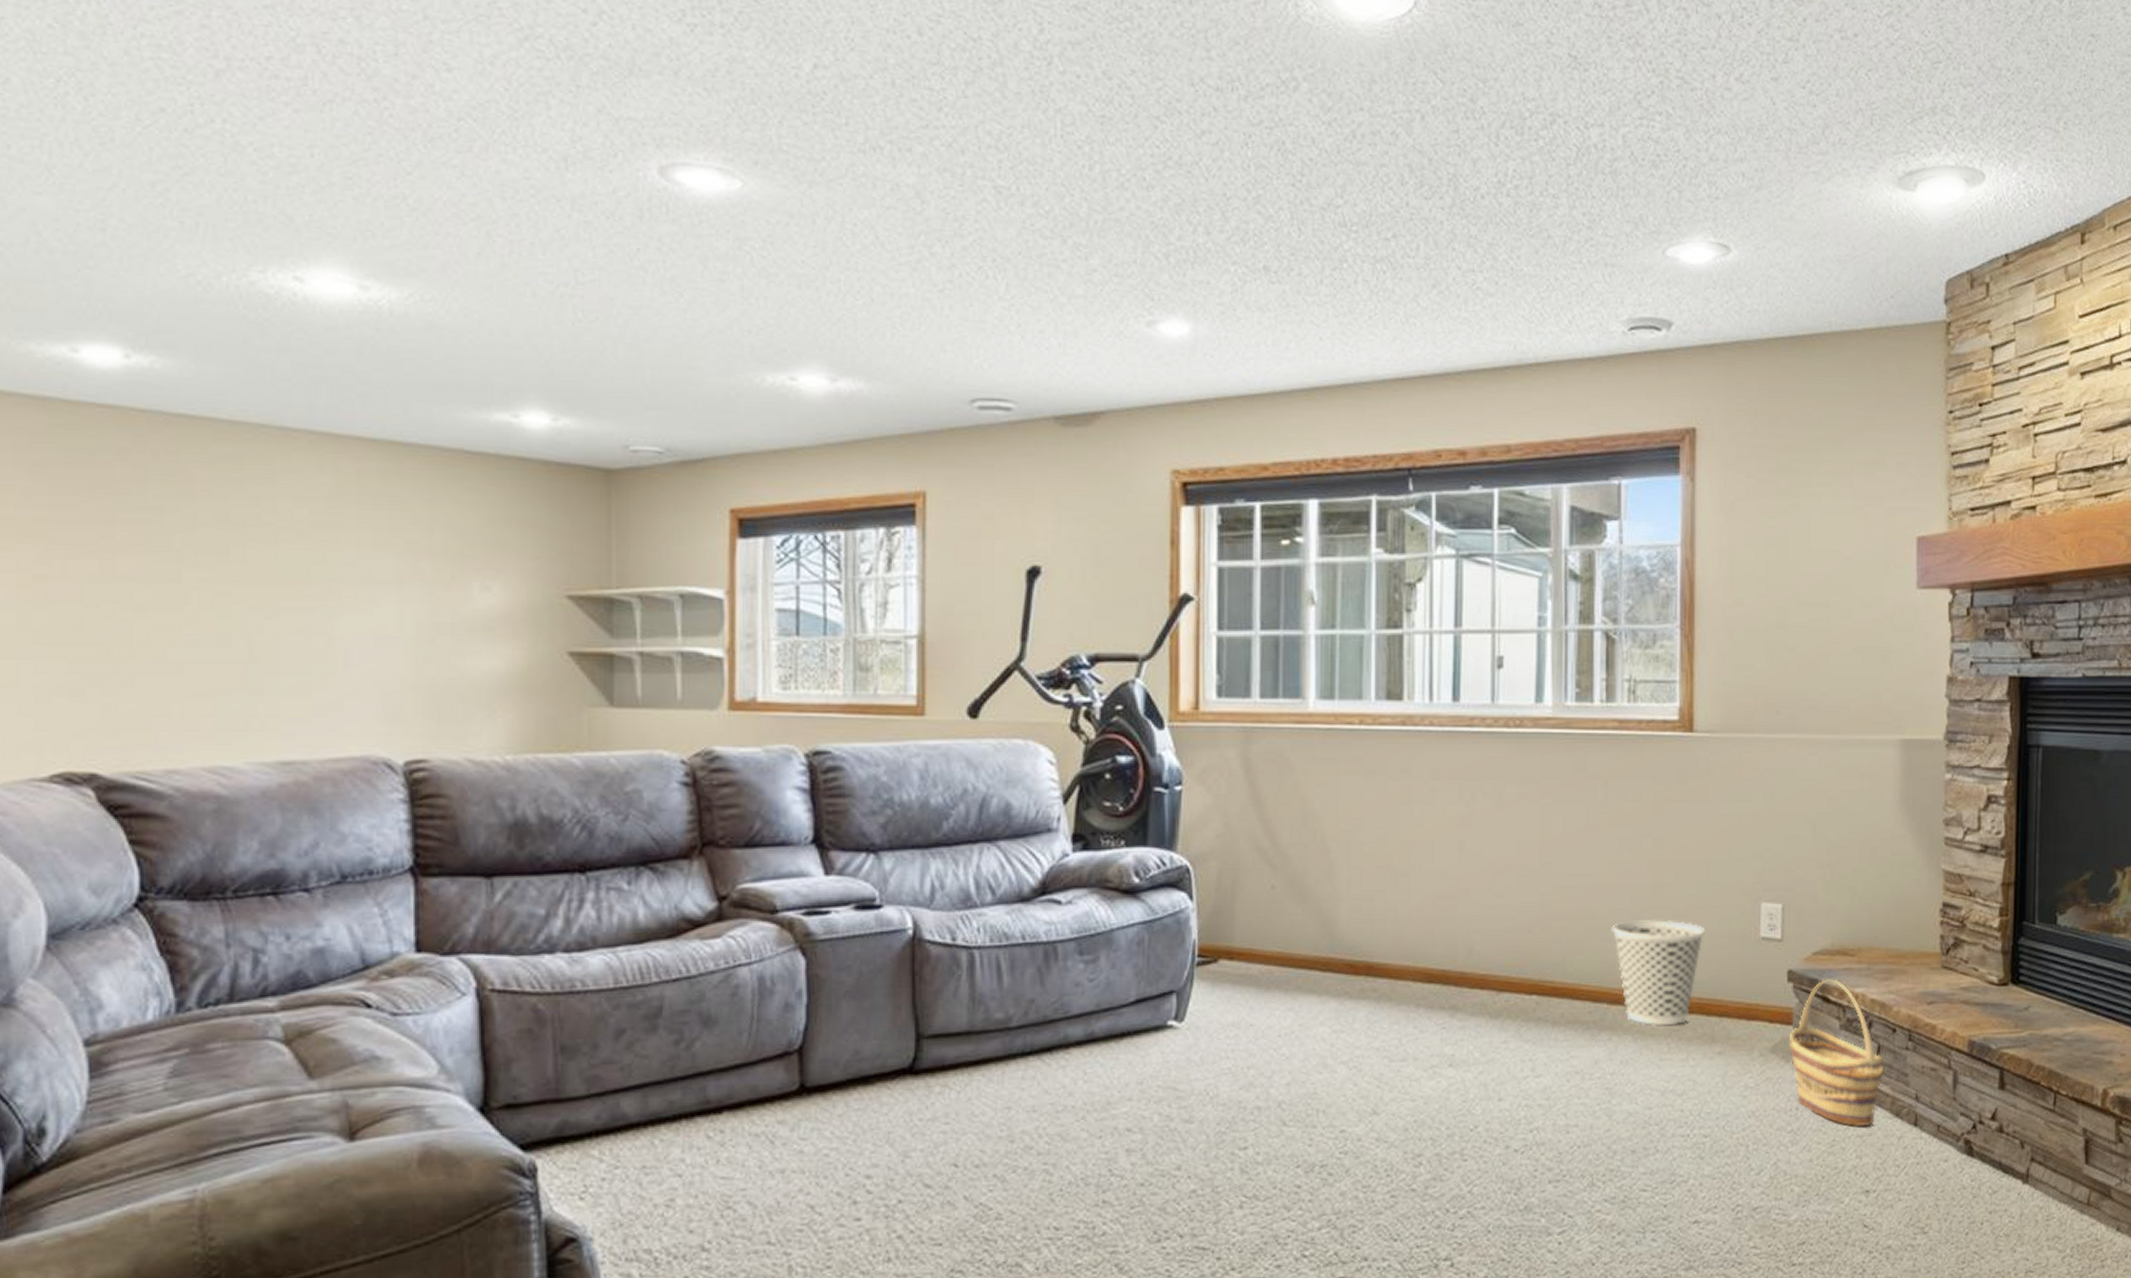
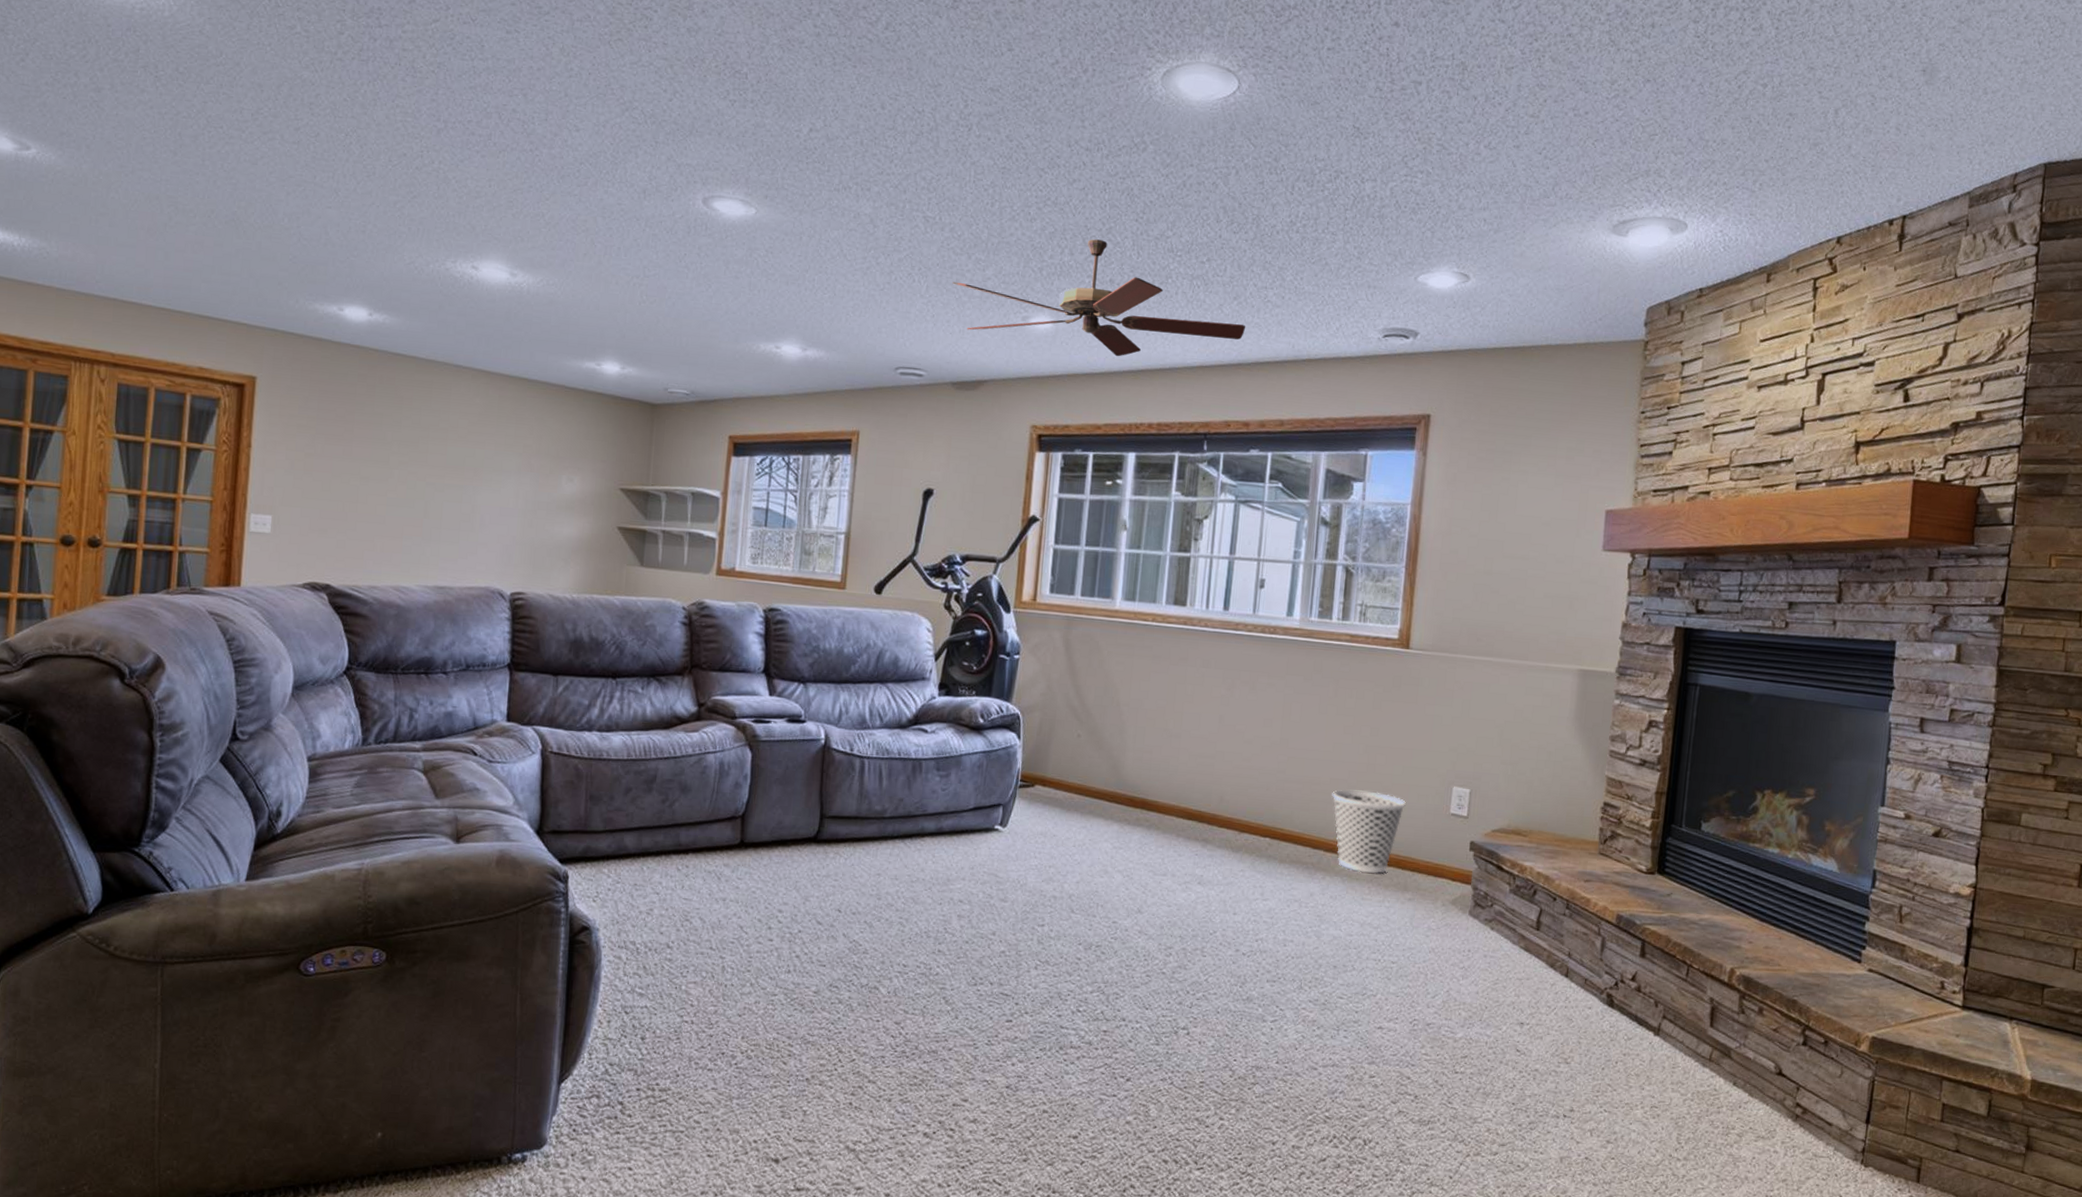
ceiling fan: none [1043,212,1452,371] -> present [952,239,1246,357]
basket: present [1790,979,1884,1127] -> none [1467,852,1545,972]

